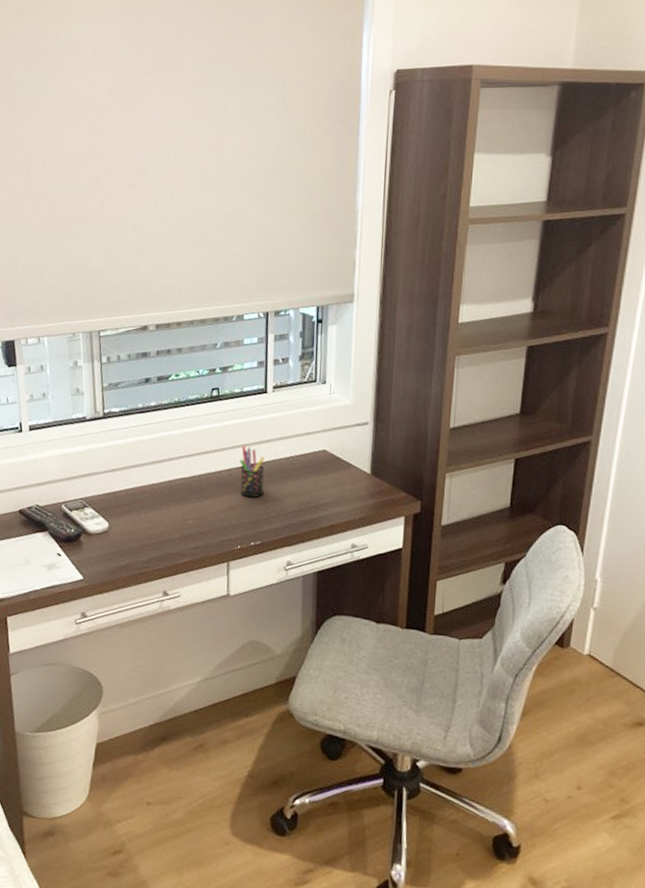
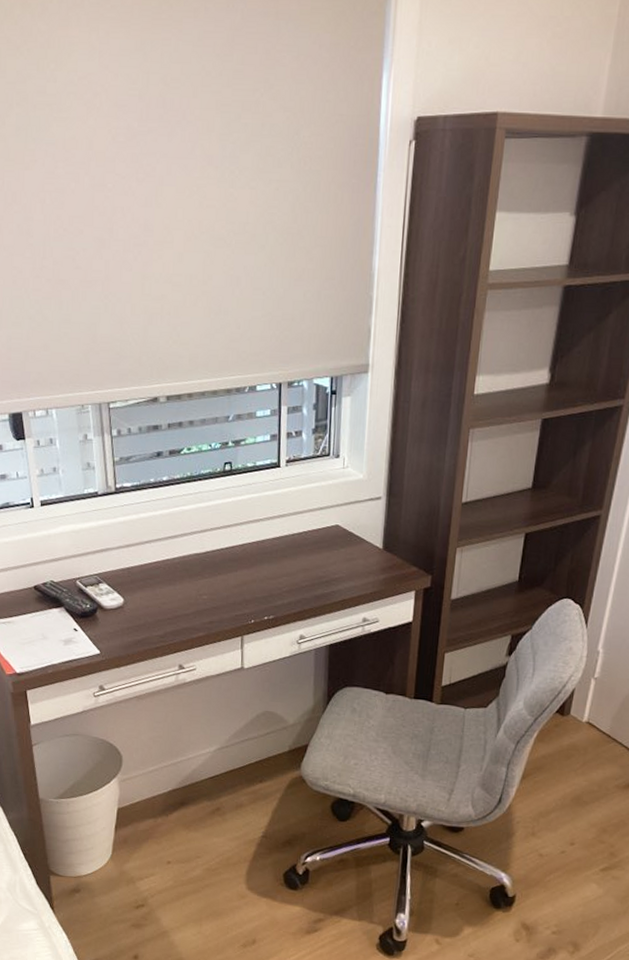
pen holder: present [239,445,265,497] -> none [253,521,278,573]

